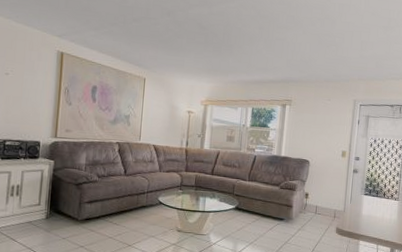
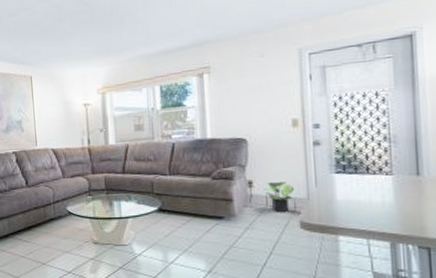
potted plant: none [315,196,337,220] -> present [264,182,295,212]

